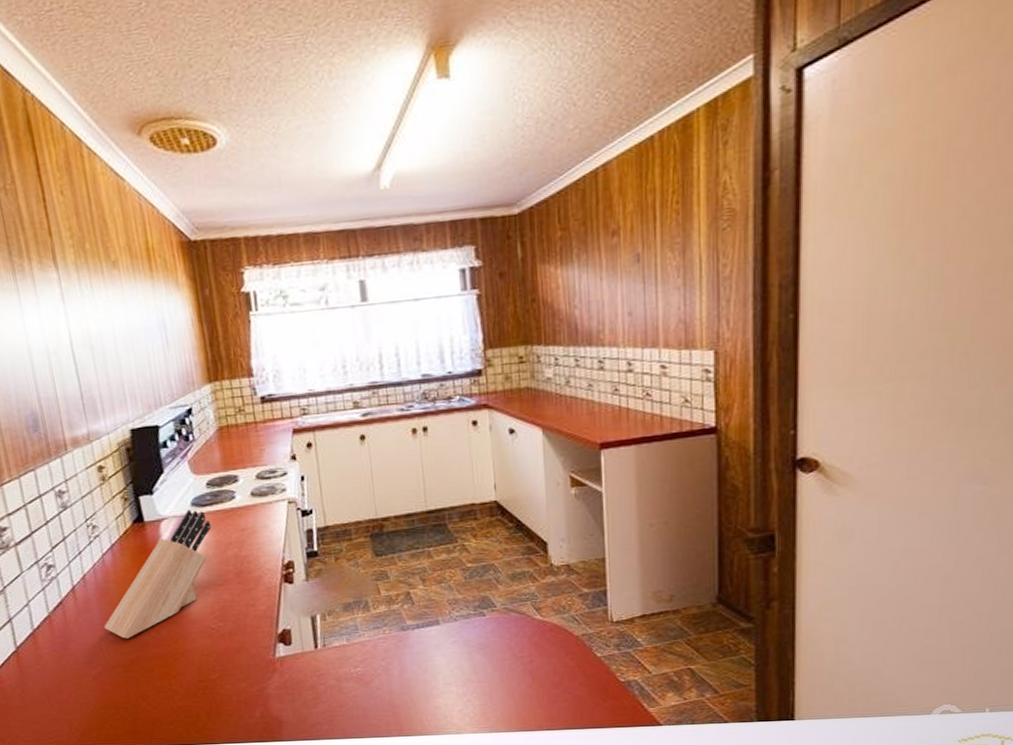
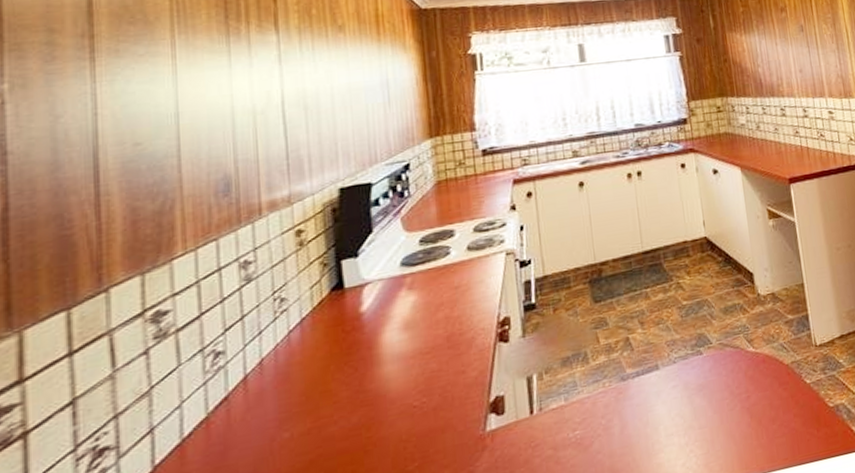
knife block: present [104,509,212,639] -> none [279,270,422,435]

